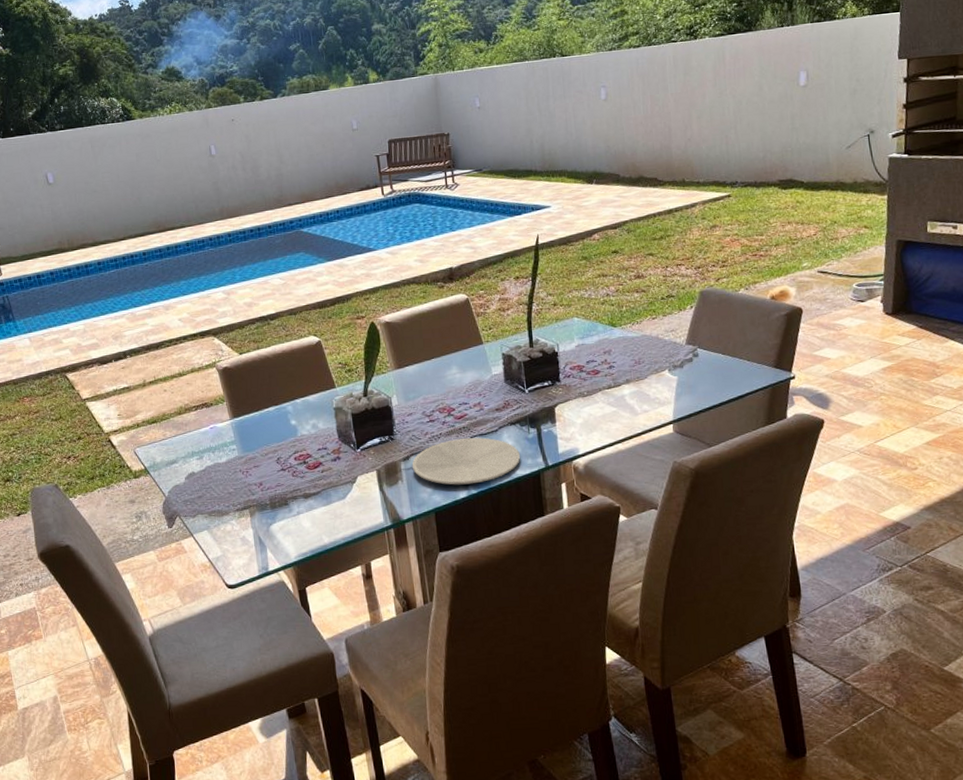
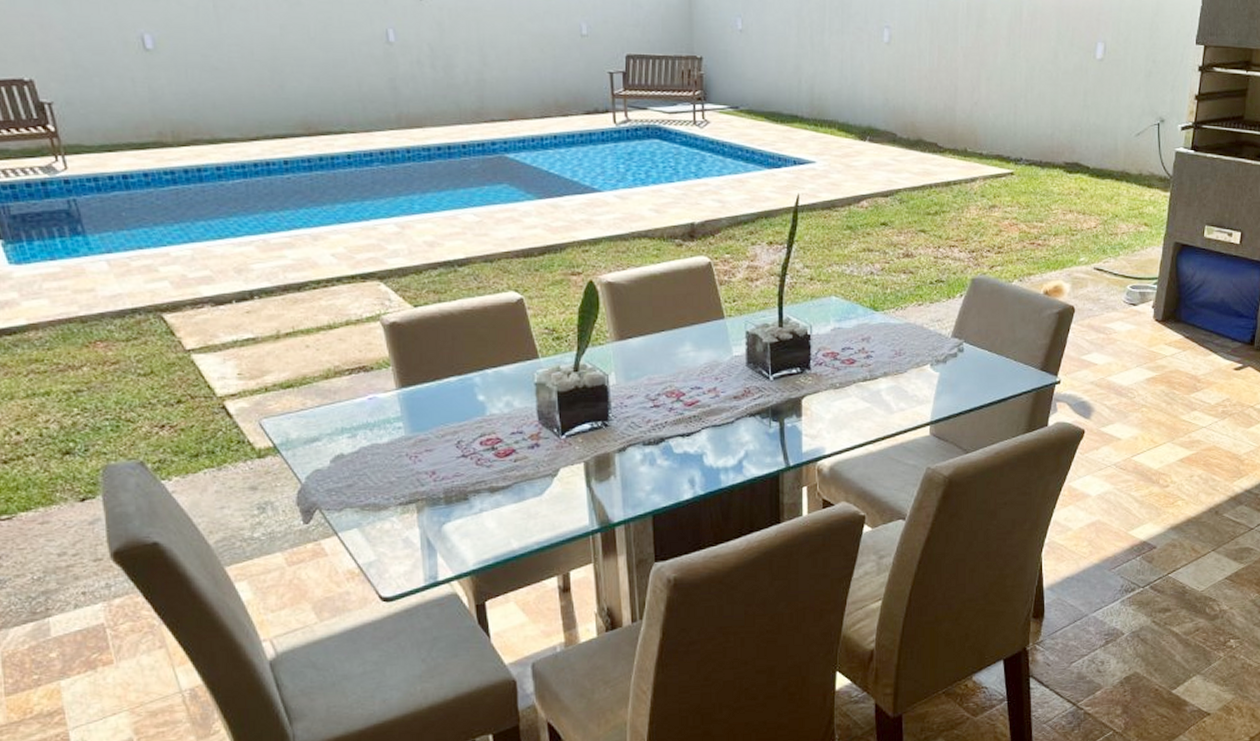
plate: present [412,437,521,485] -> none [628,429,759,484]

